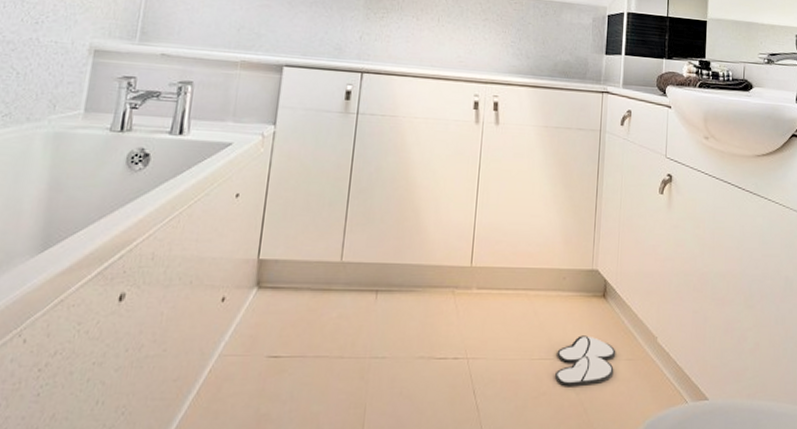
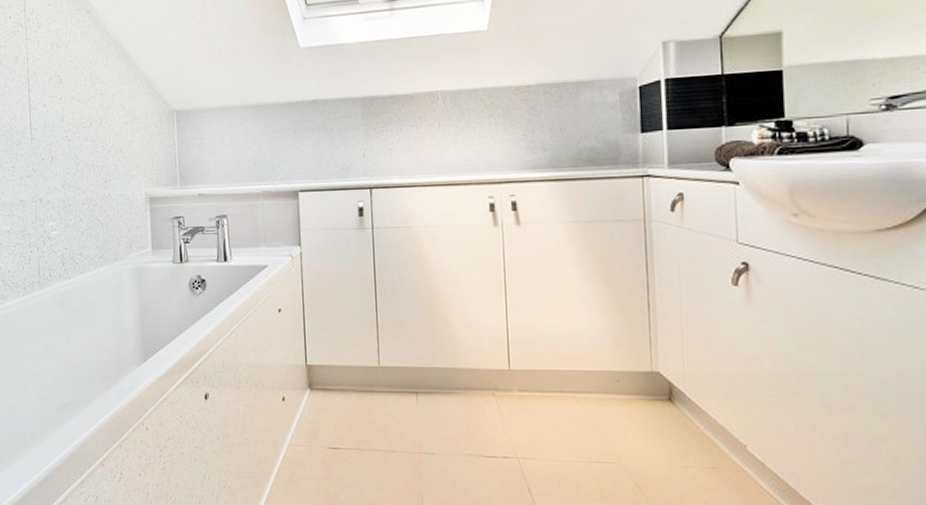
slippers: present [555,335,616,387] -> none [618,440,693,493]

